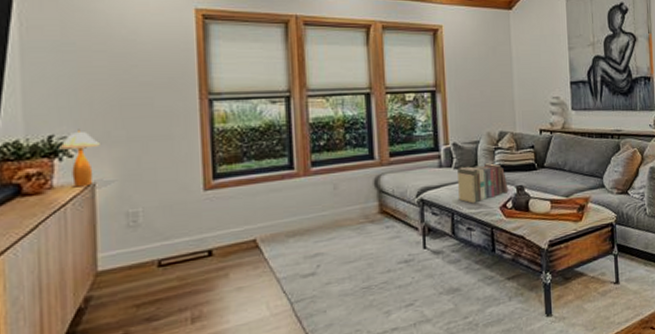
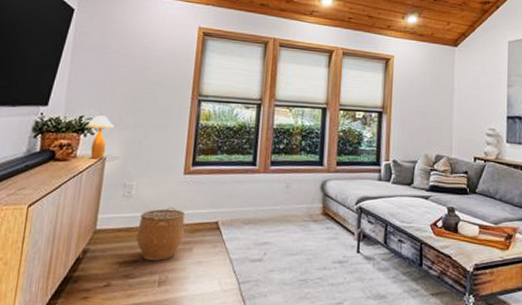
basket: none [152,231,216,297] -> present [135,207,186,261]
books: present [457,163,508,204] -> none [393,182,440,218]

